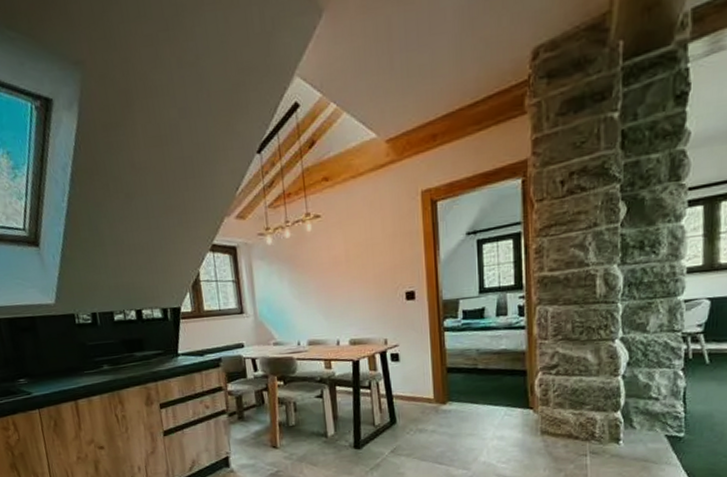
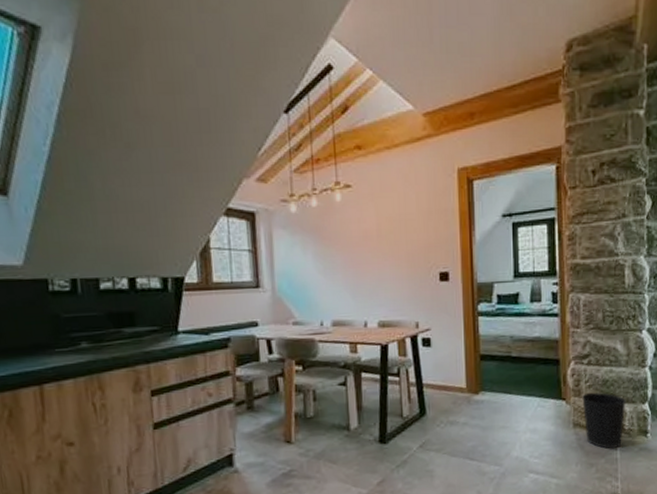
wastebasket: none [550,401,597,455] -> present [582,392,626,449]

